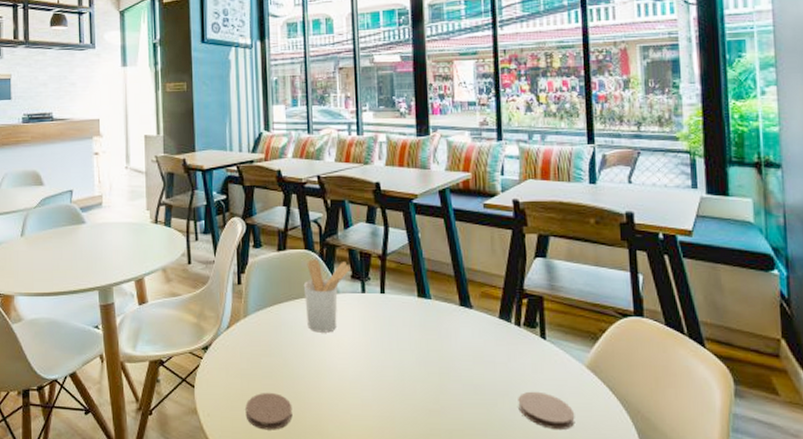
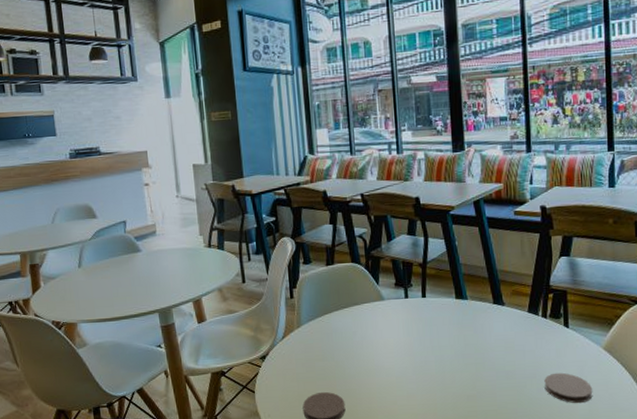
utensil holder: present [303,259,351,333] -> none [351,271,394,336]

